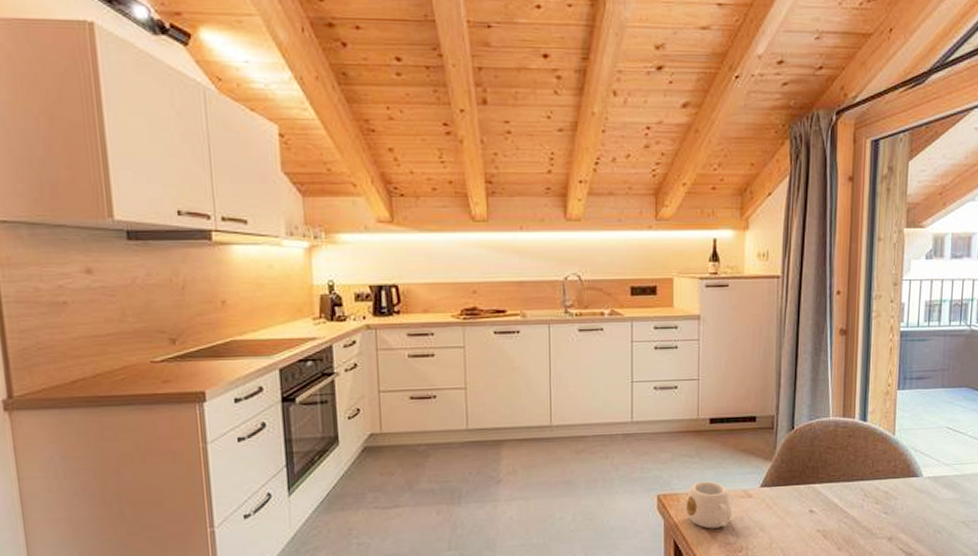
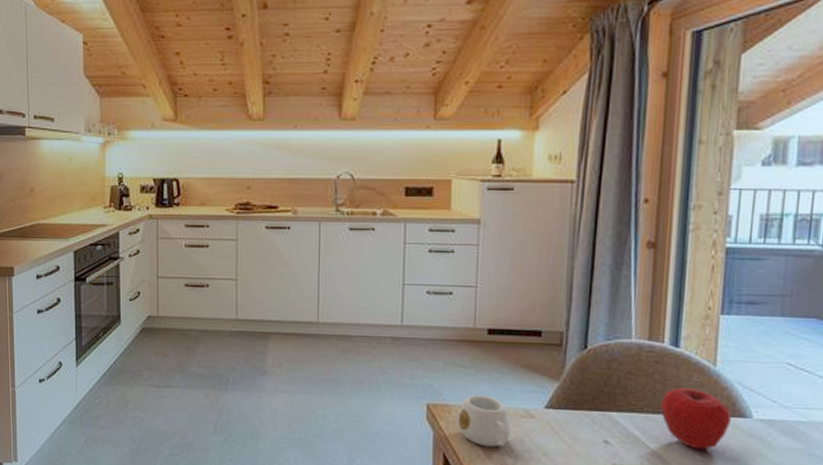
apple: none [854,456,908,509] -> present [661,388,732,450]

